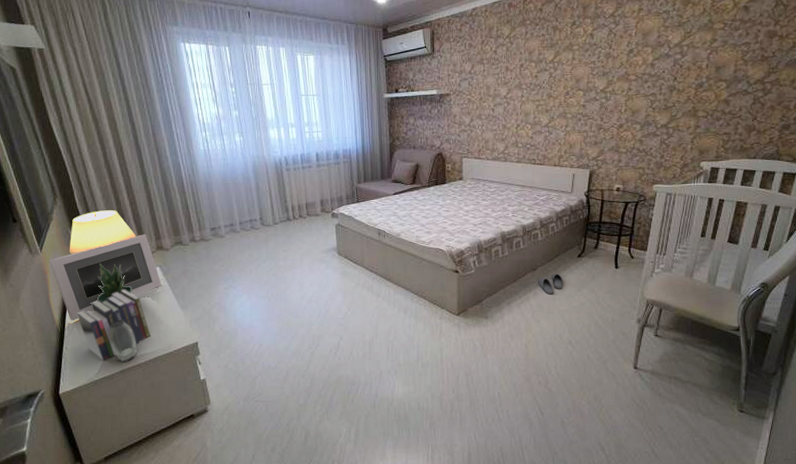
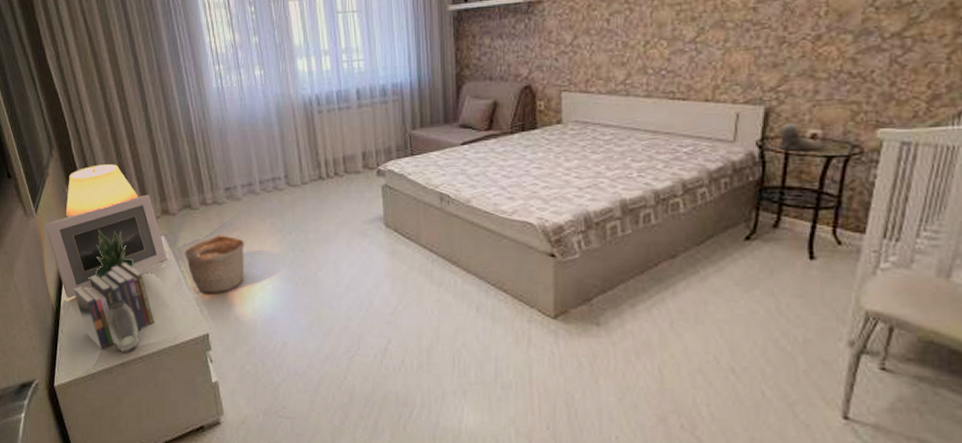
basket: none [176,264,228,311] -> present [184,235,245,293]
slippers: present [538,274,563,295] -> none [679,264,720,295]
plush toy: none [596,180,625,199] -> present [776,122,827,151]

